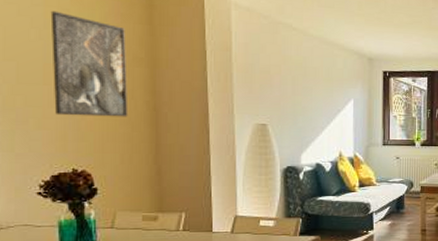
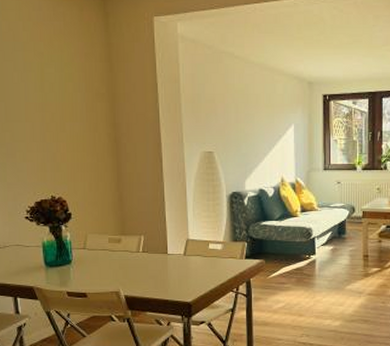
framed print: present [50,10,128,117] -> none [29,54,94,149]

